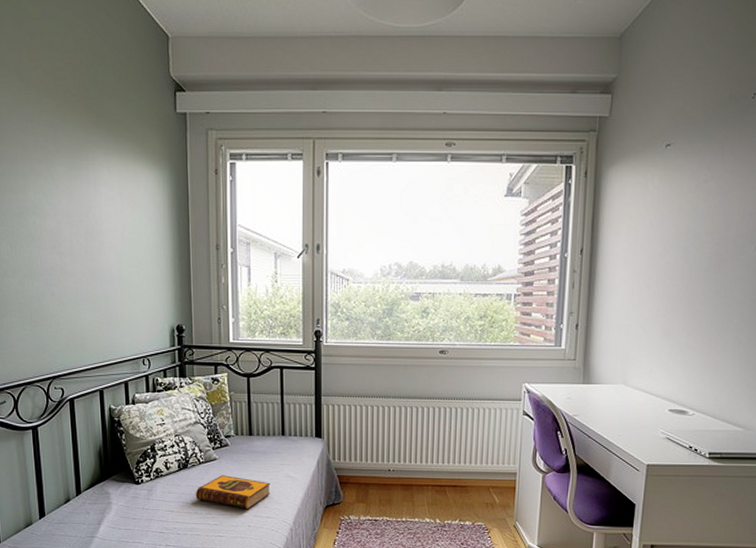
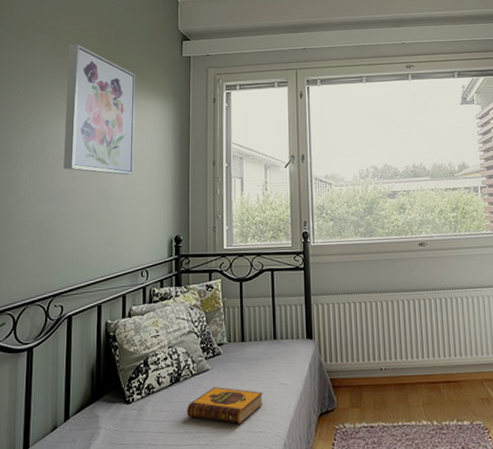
wall art: none [38,86,127,255] -> present [63,43,135,176]

